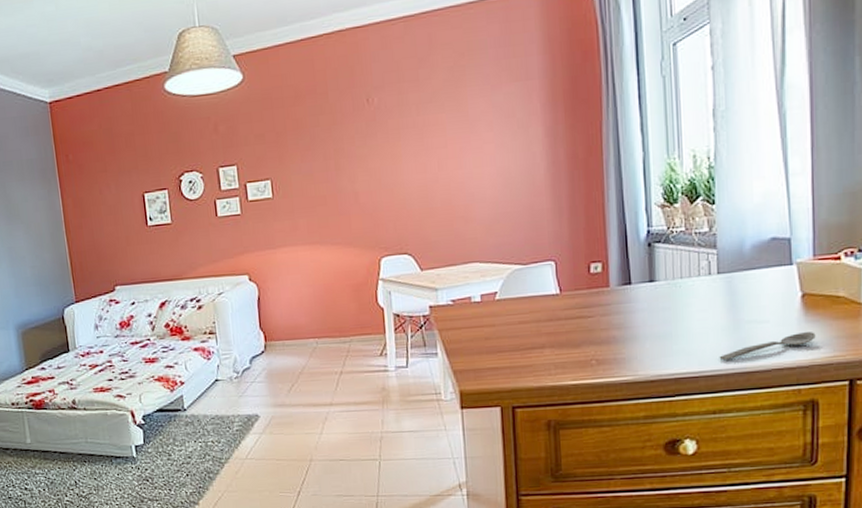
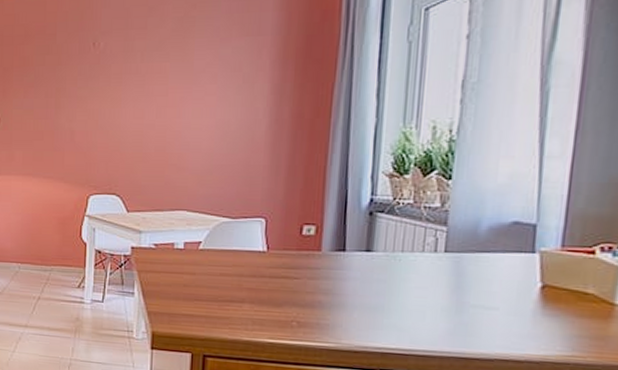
spoon: present [719,332,816,361] -> none [434,325,553,343]

